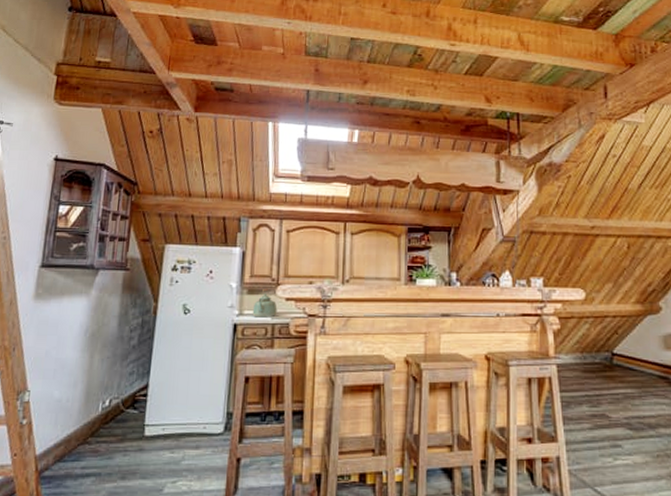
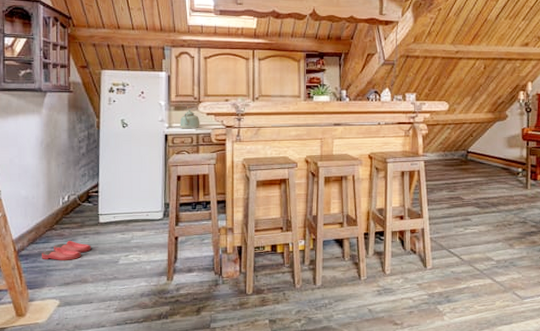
slippers: none [68,458,132,486] -> present [42,240,92,260]

